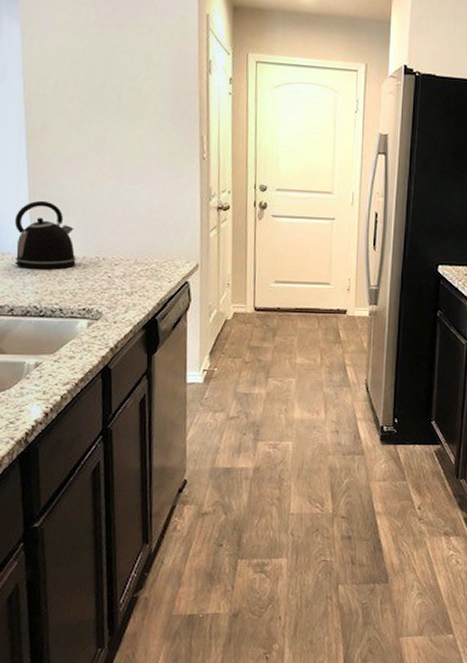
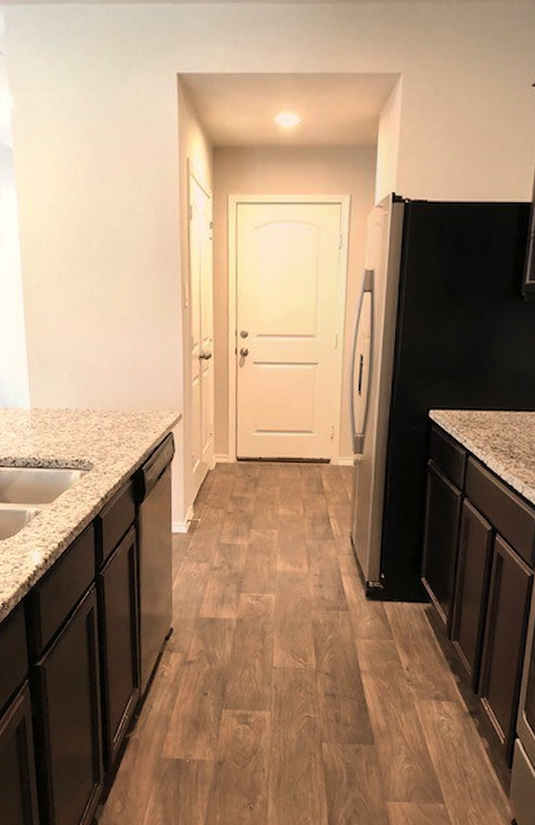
kettle: present [14,200,76,270] -> none [16,356,69,423]

